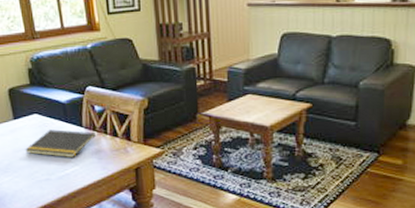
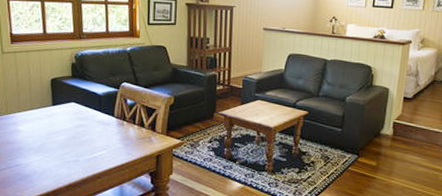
notepad: present [25,129,96,157] -> none [59,117,125,142]

